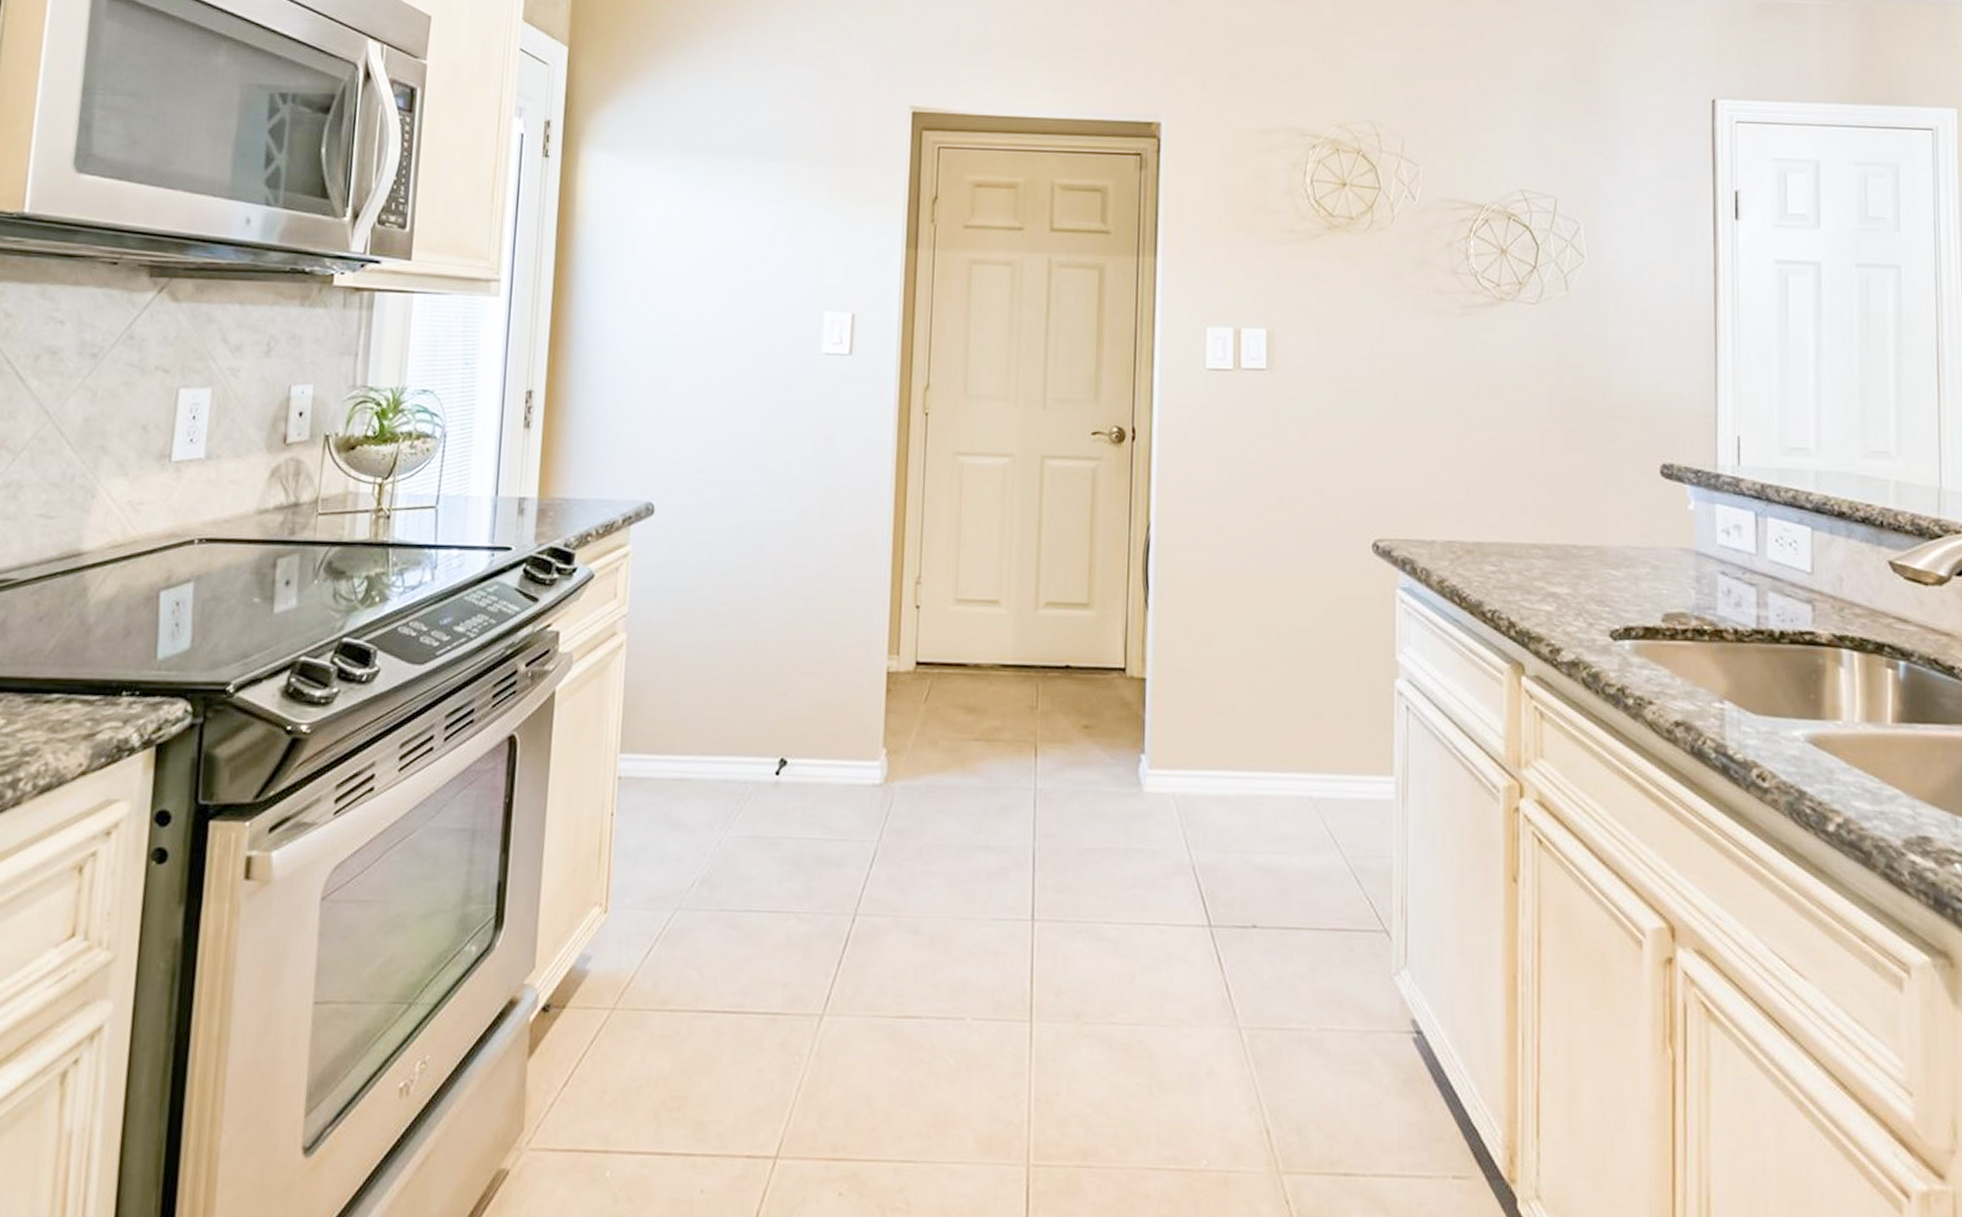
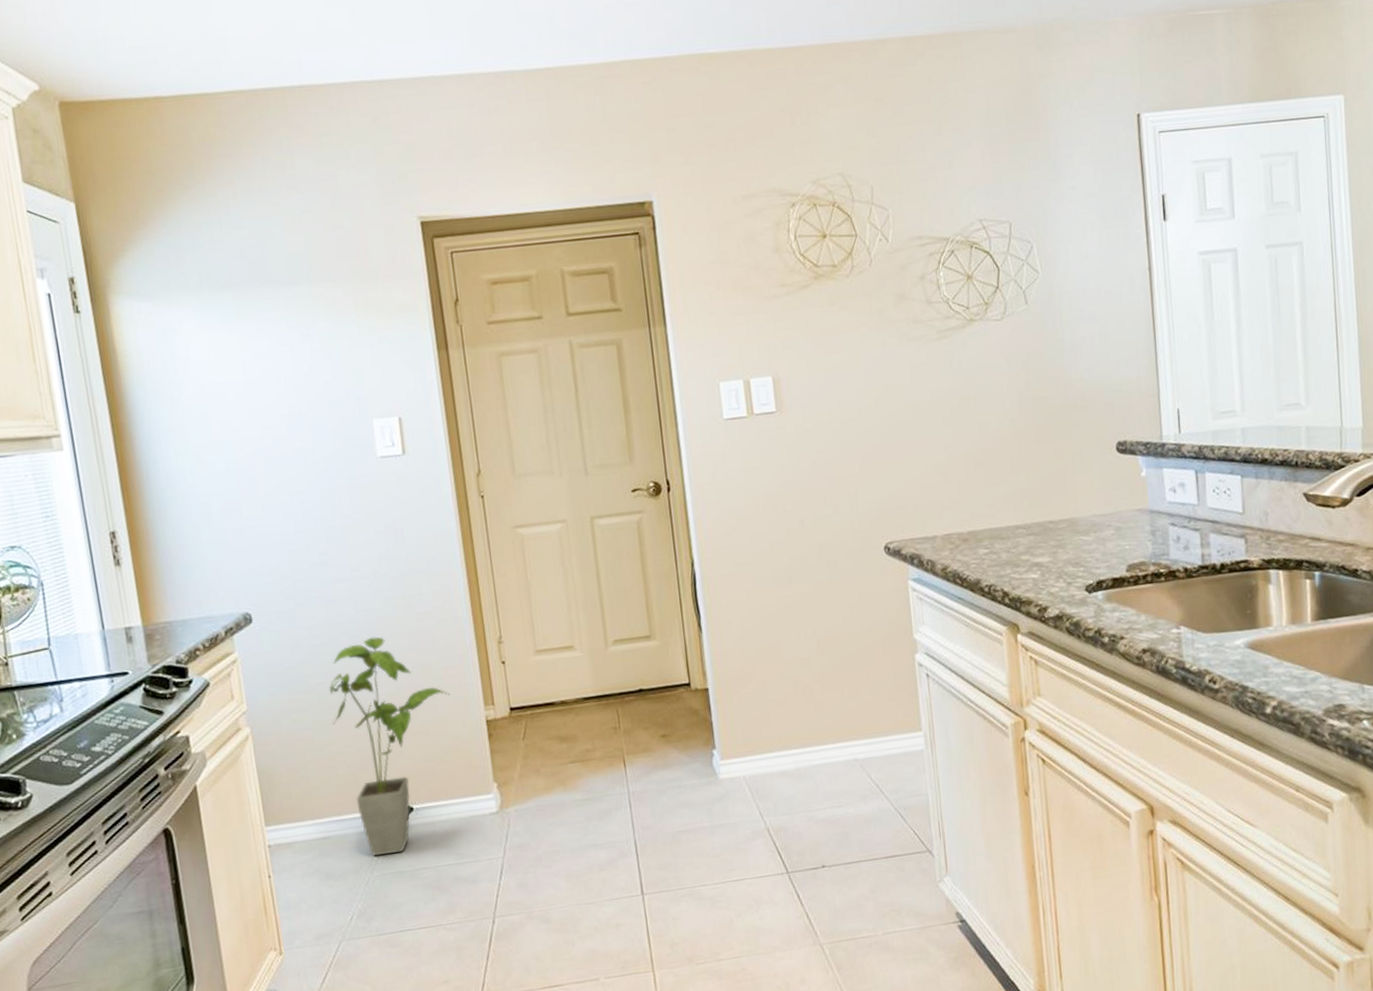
house plant: none [717,553,851,813] -> present [329,637,449,857]

